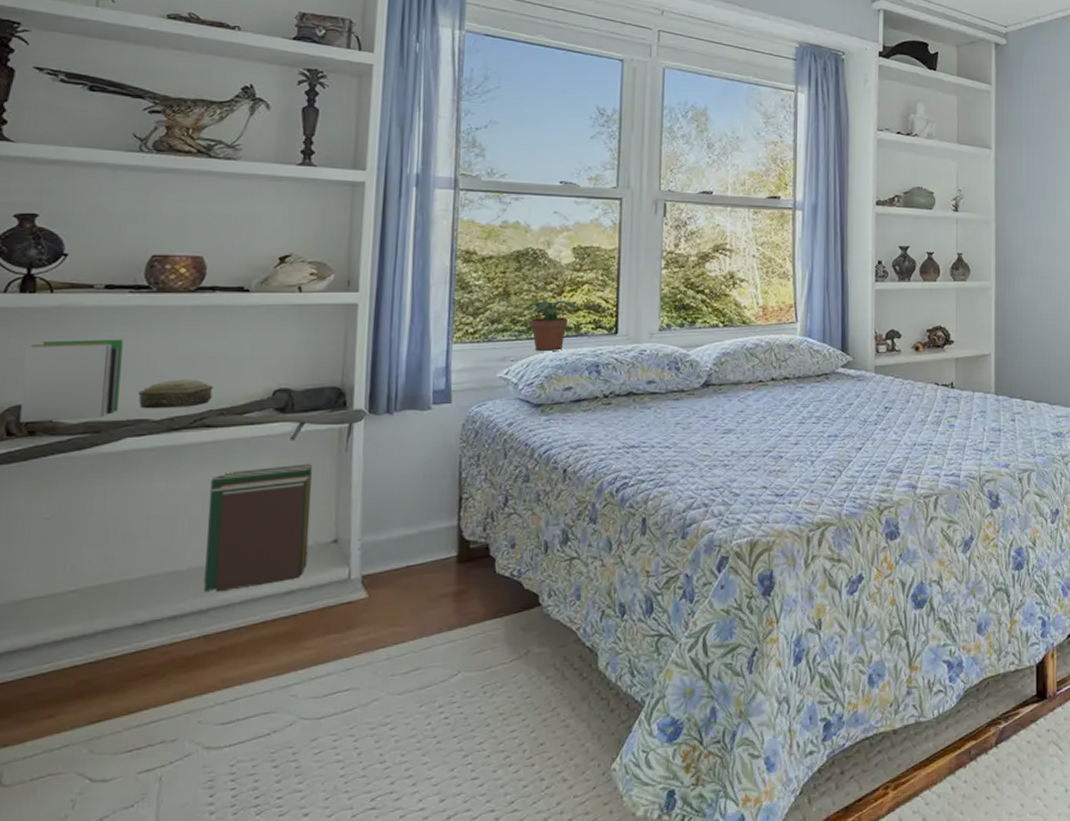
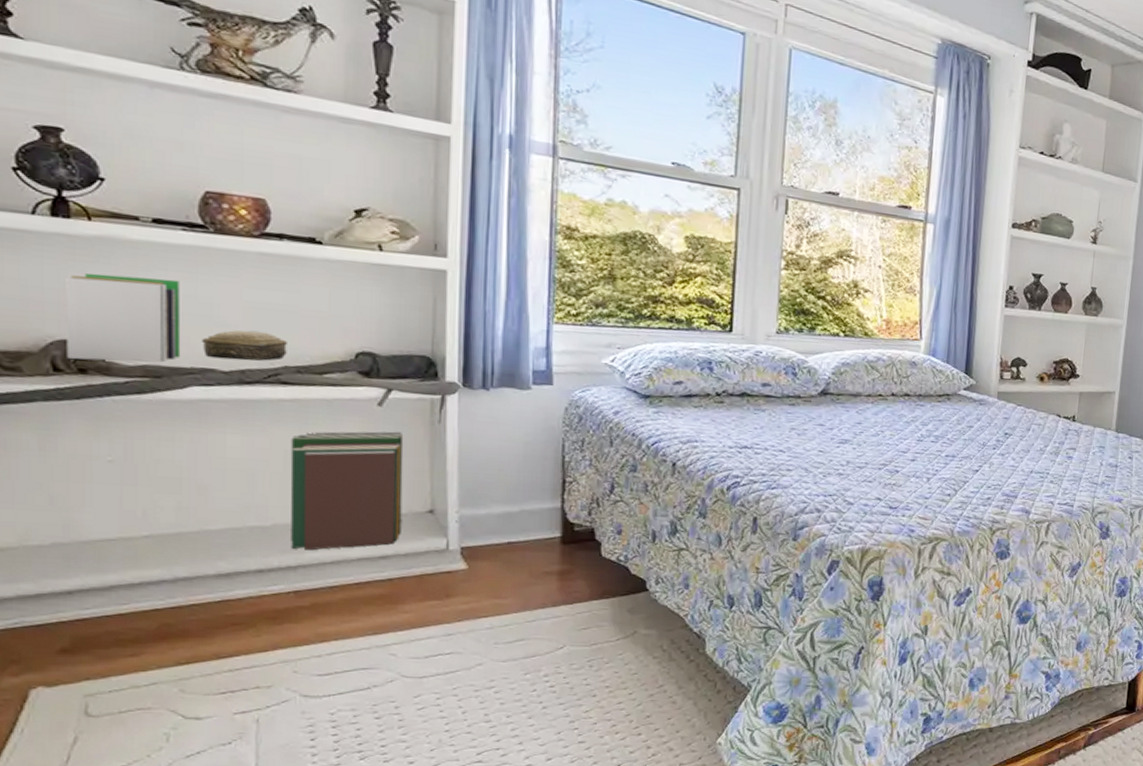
potted plant: present [522,300,577,352] -> none [629,288,689,344]

